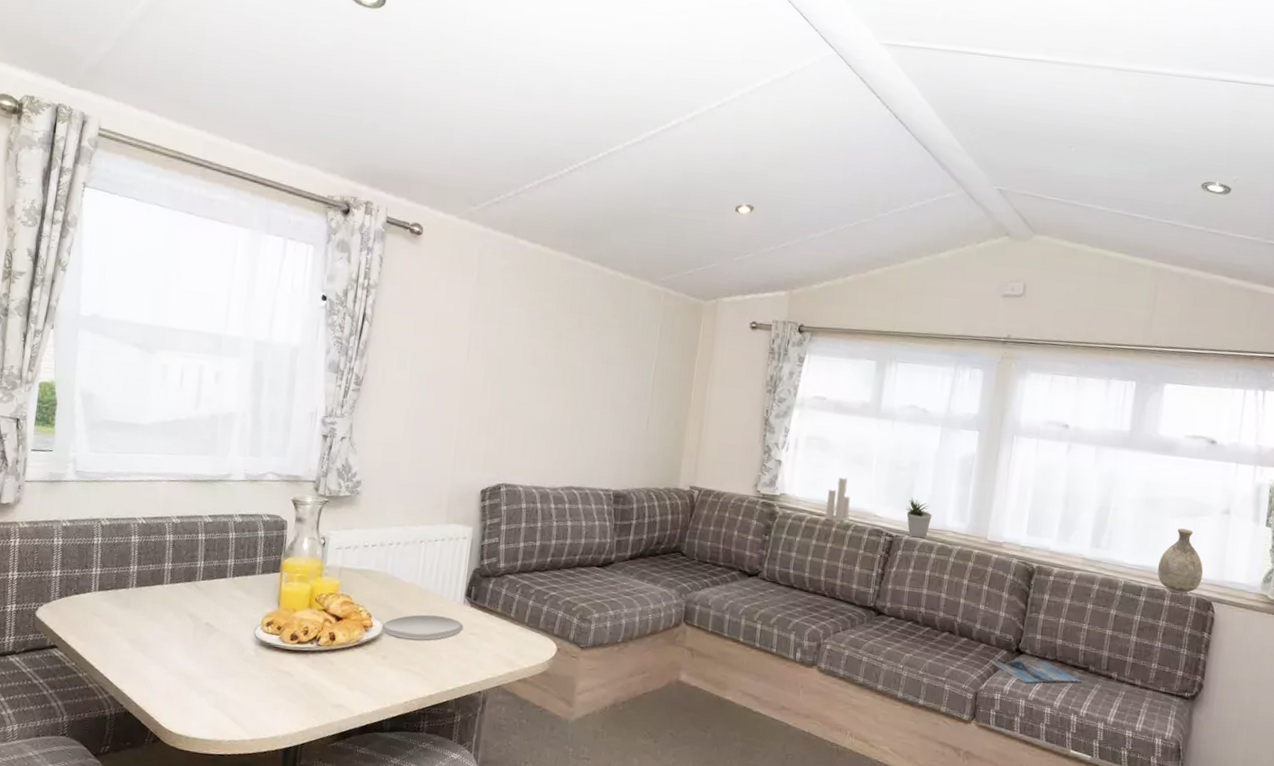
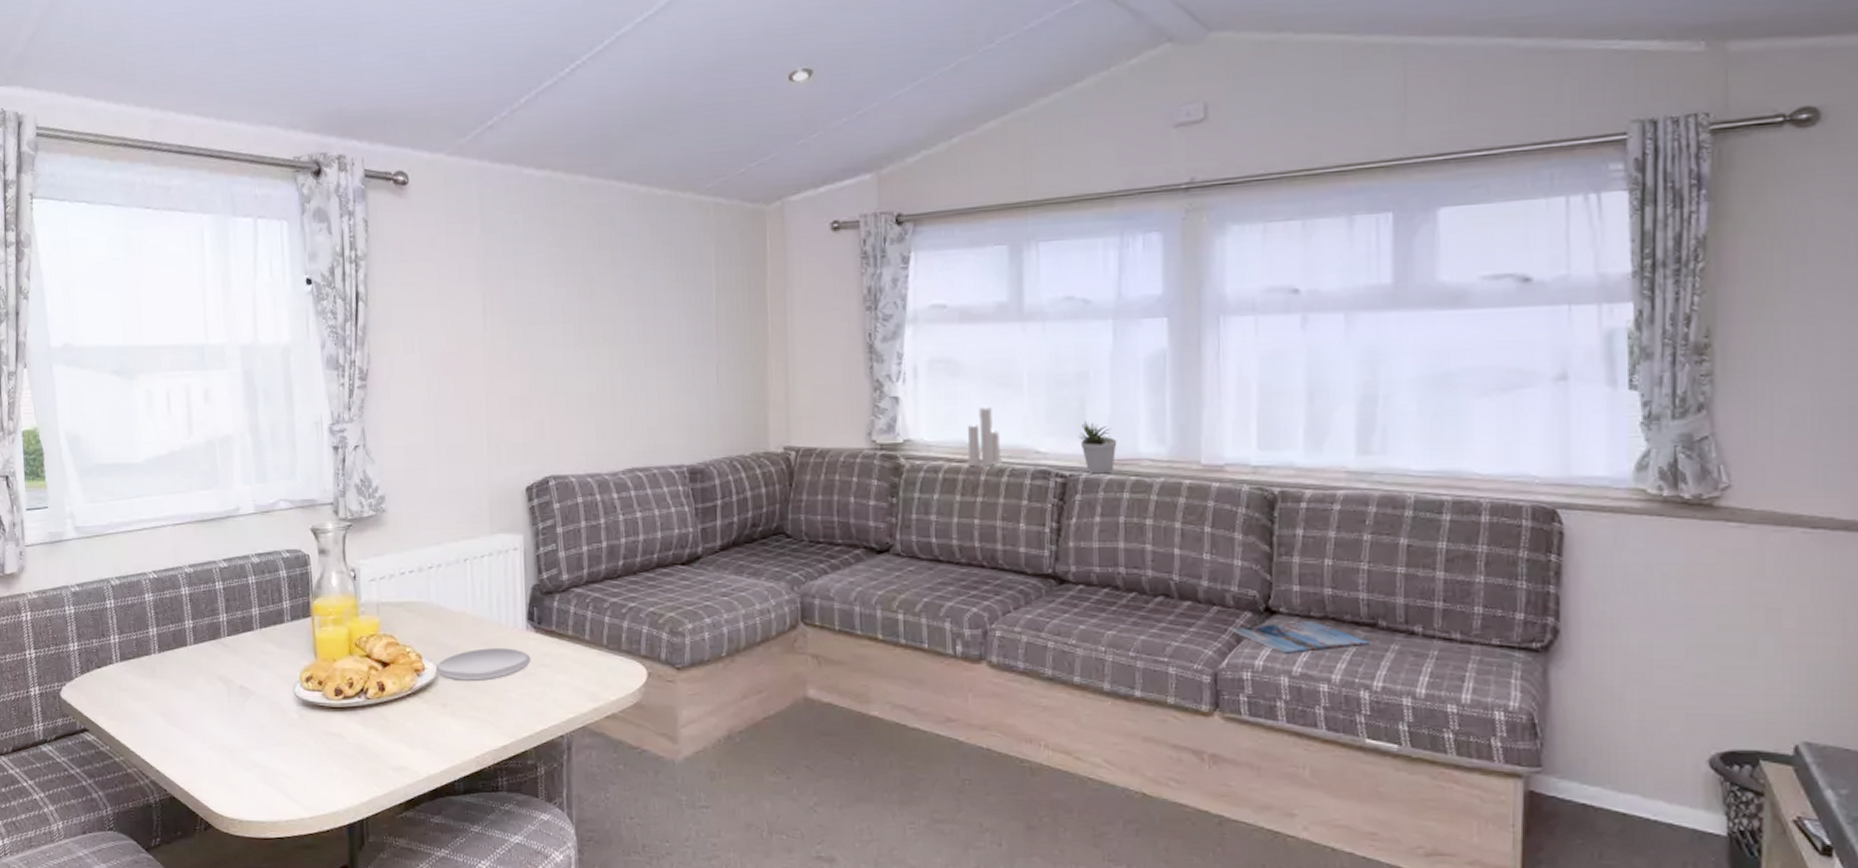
vase: present [1157,528,1204,594] -> none [1463,410,1537,503]

